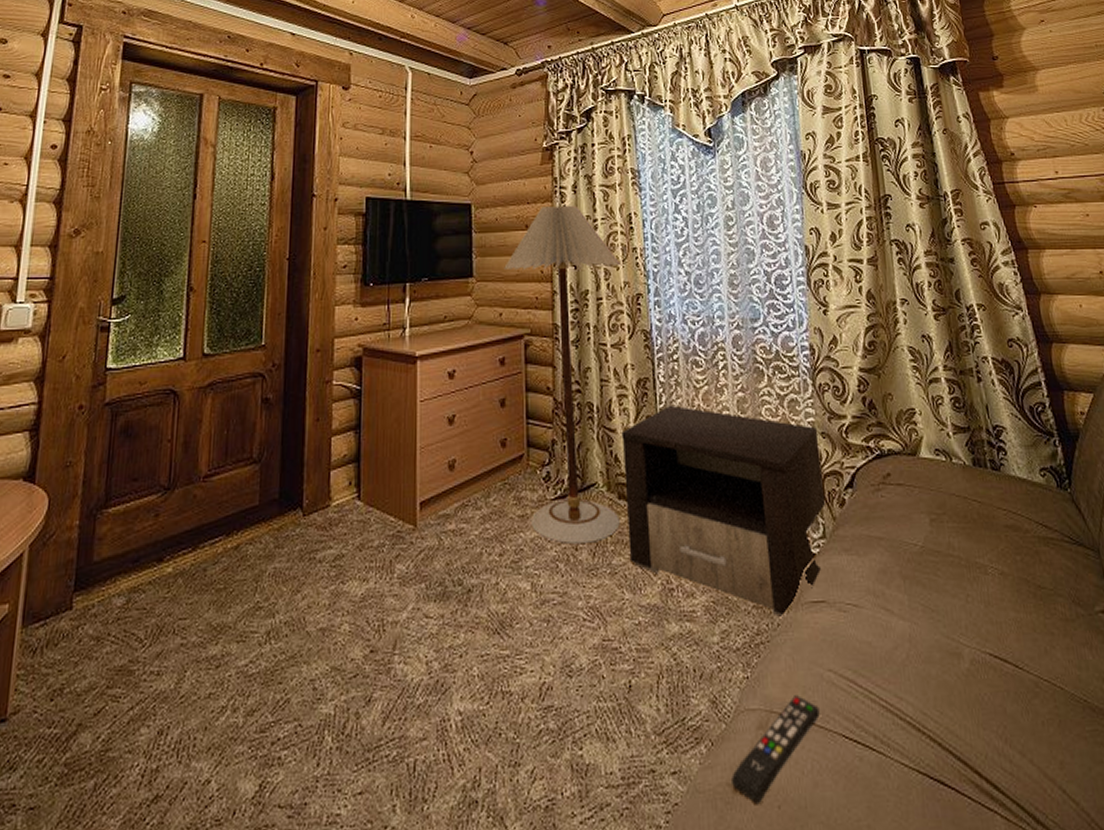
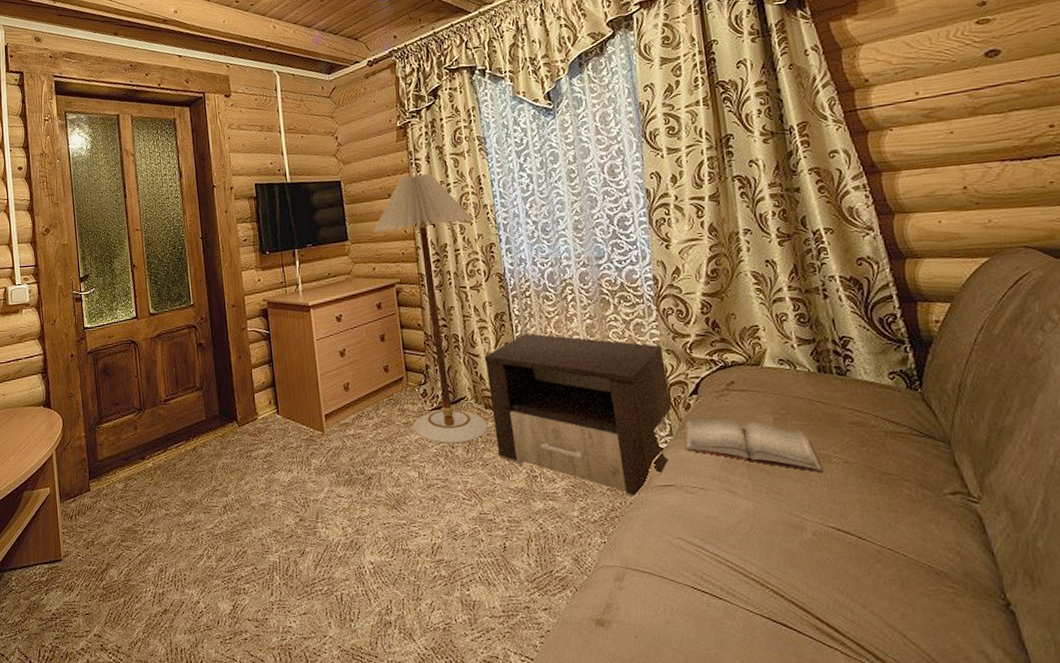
remote control: present [730,695,820,805] -> none [593,556,670,635]
hardback book: none [838,518,980,586] -> present [684,418,824,473]

